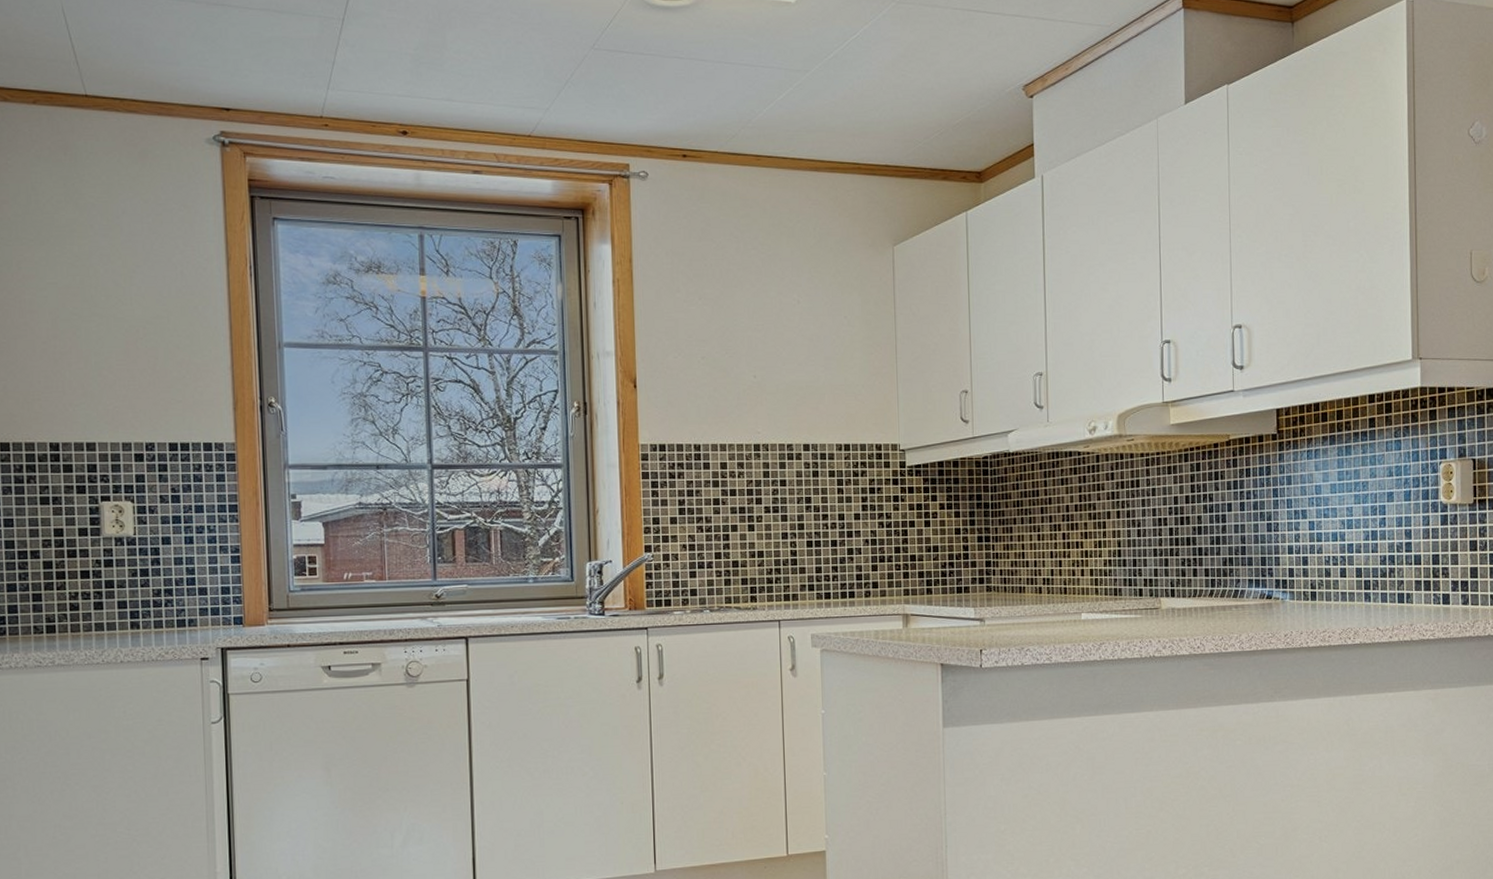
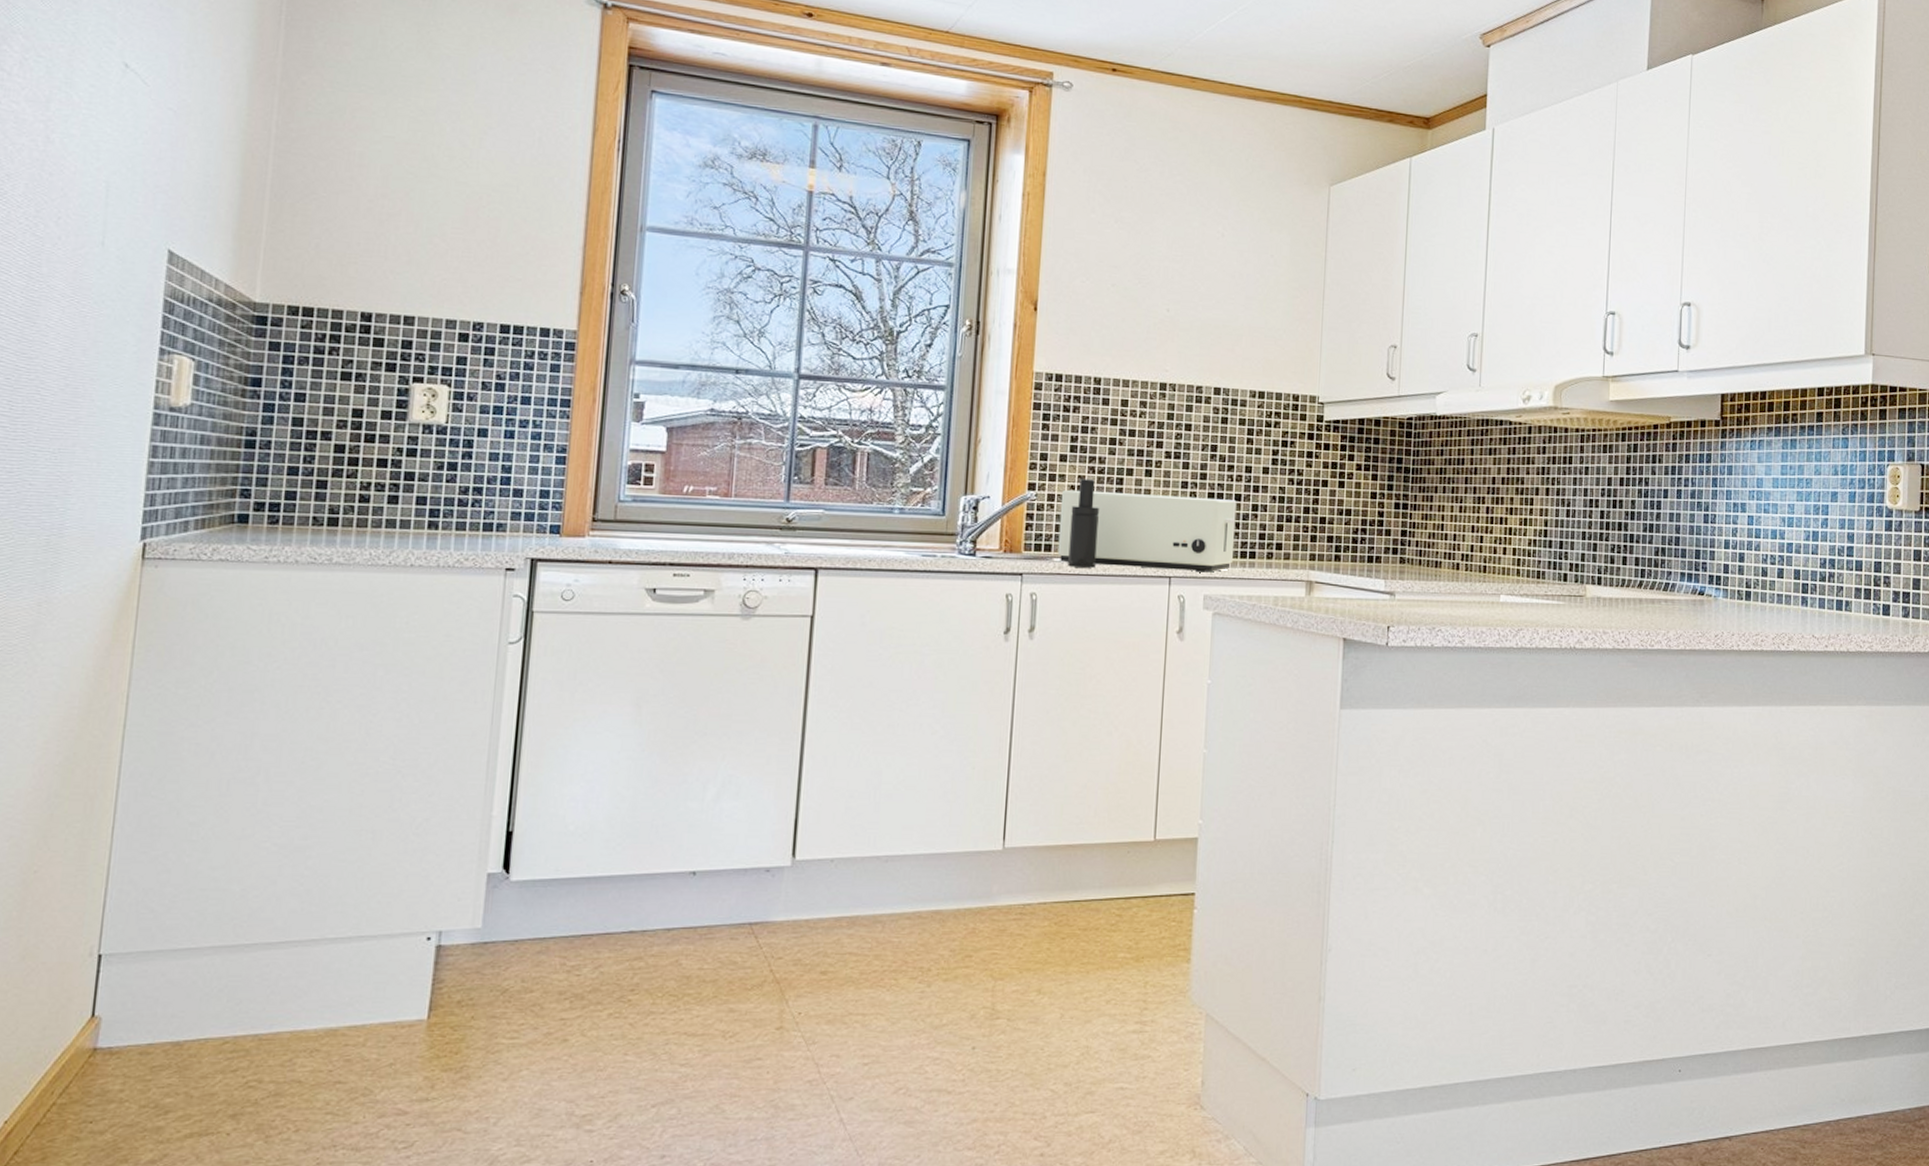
toaster: none [675,546,835,615] -> present [1057,490,1237,572]
soap dispenser: none [685,538,712,618] -> present [1068,479,1099,568]

